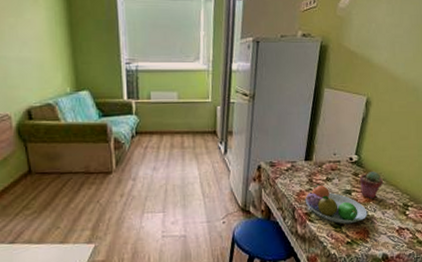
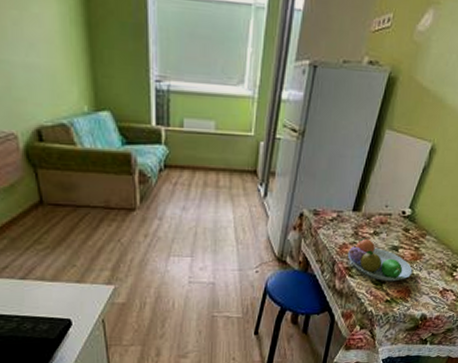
potted succulent: present [359,171,384,198] -> none [409,227,436,256]

